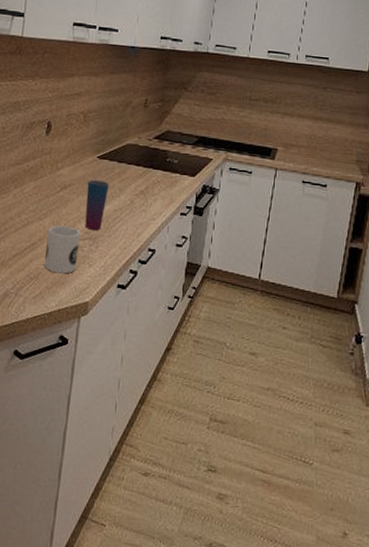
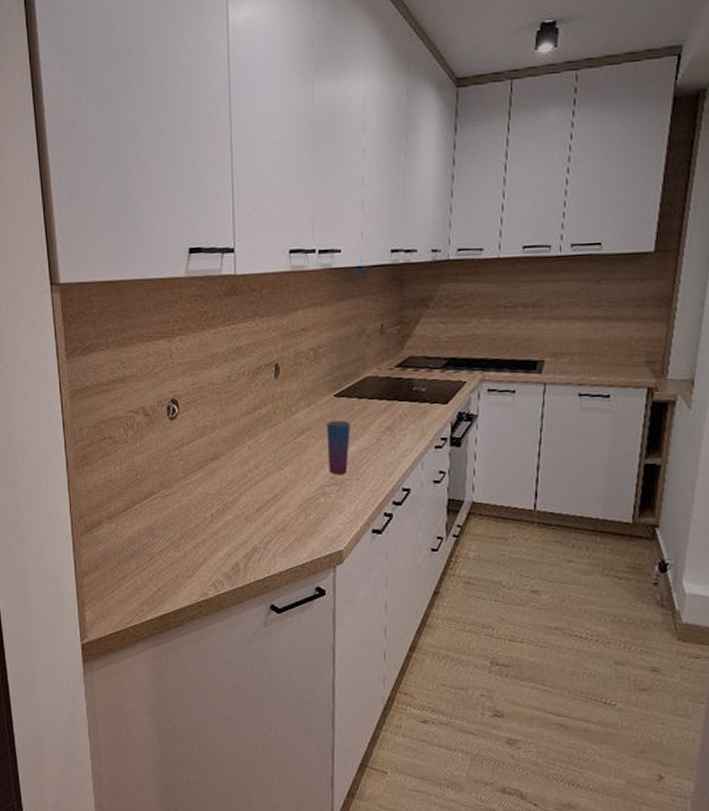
mug: present [43,225,80,274] -> none [289,473,325,523]

